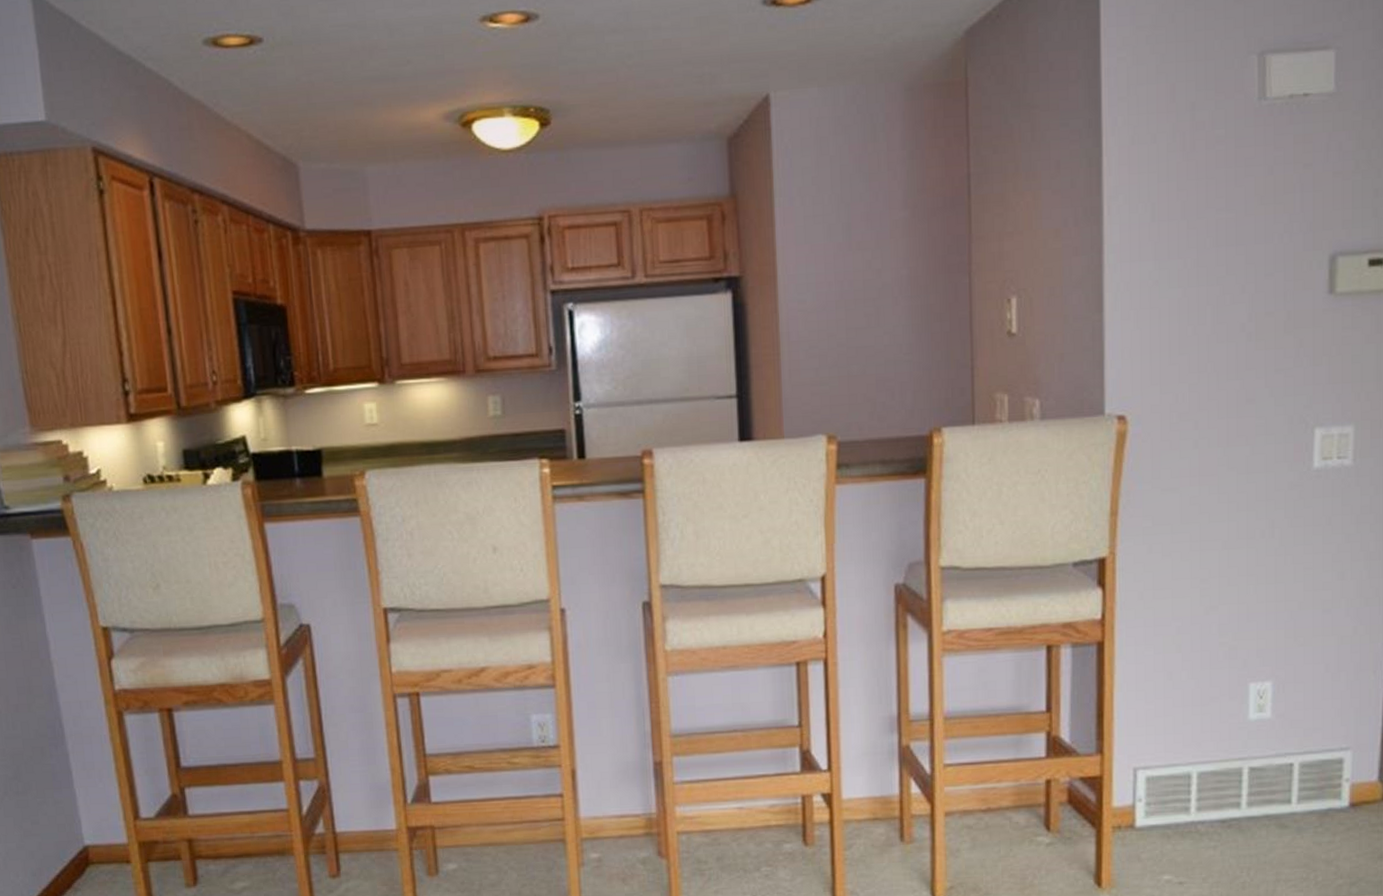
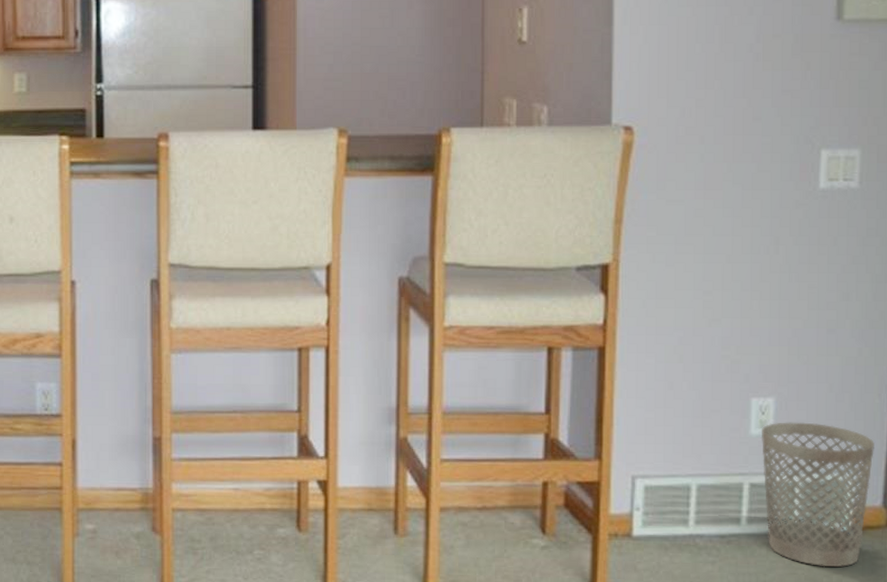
wastebasket: none [1259,703,1370,844] -> present [761,422,874,567]

